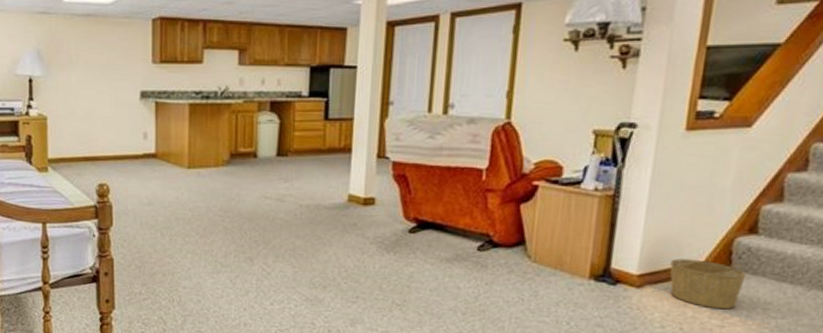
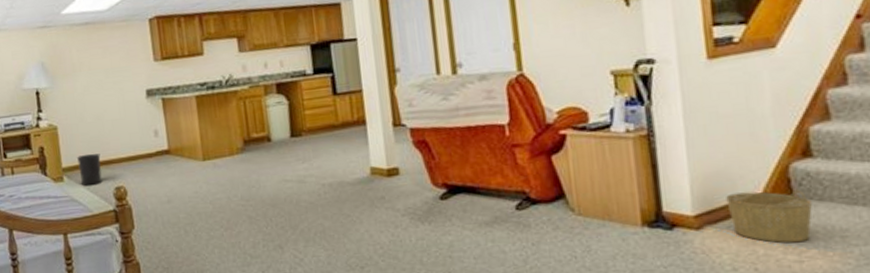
waste bin: none [63,148,87,180] -> present [76,153,102,187]

